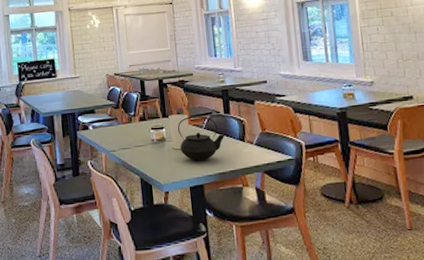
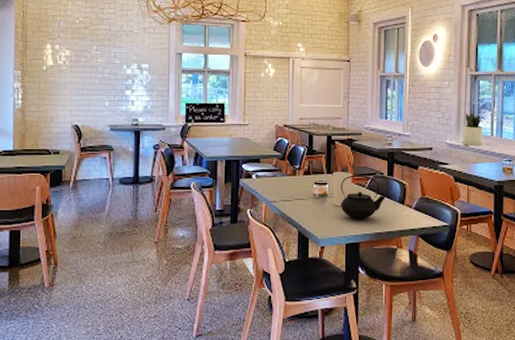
planter: none [296,40,320,76] -> present [461,112,484,147]

